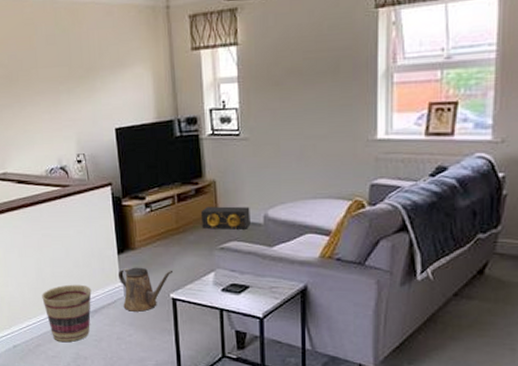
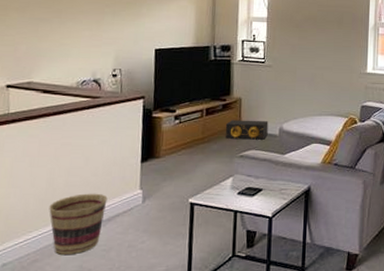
watering can: present [117,267,174,312] -> none [138,174,195,218]

